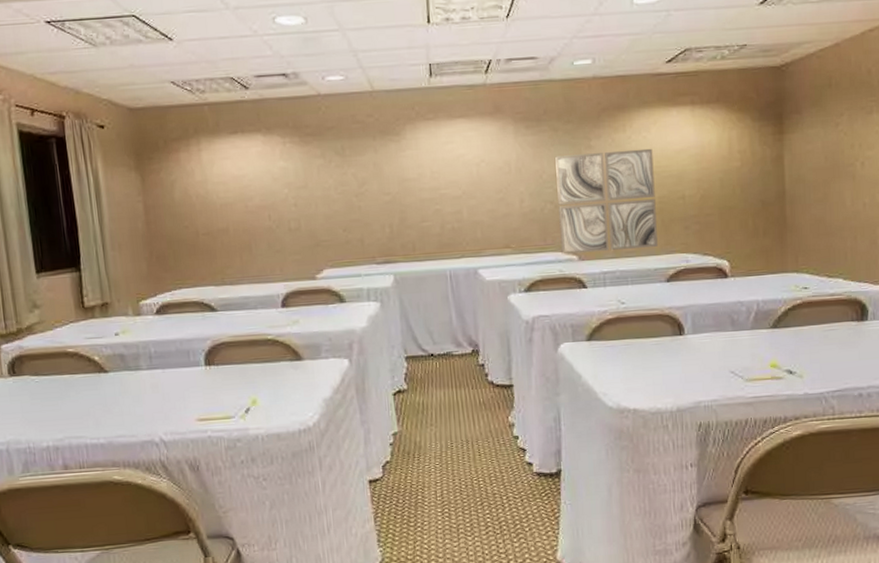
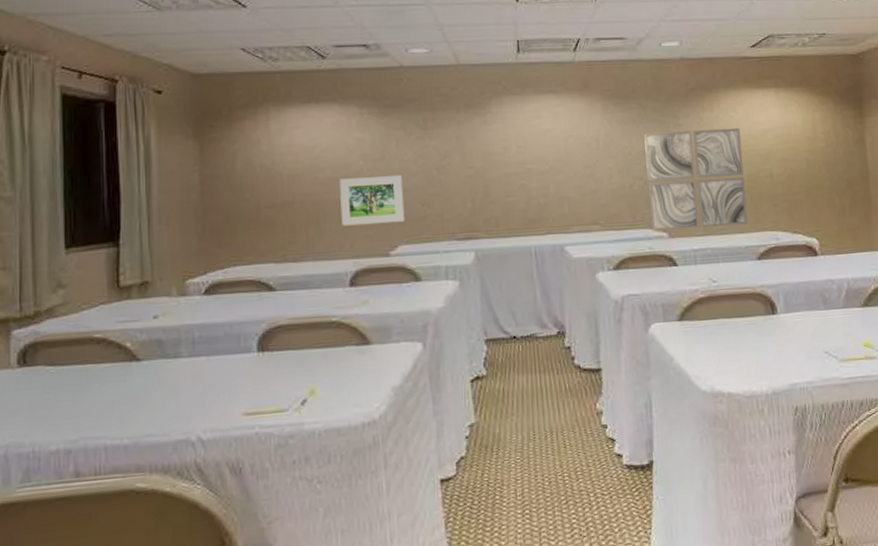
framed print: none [267,203,329,251] -> present [340,176,405,226]

